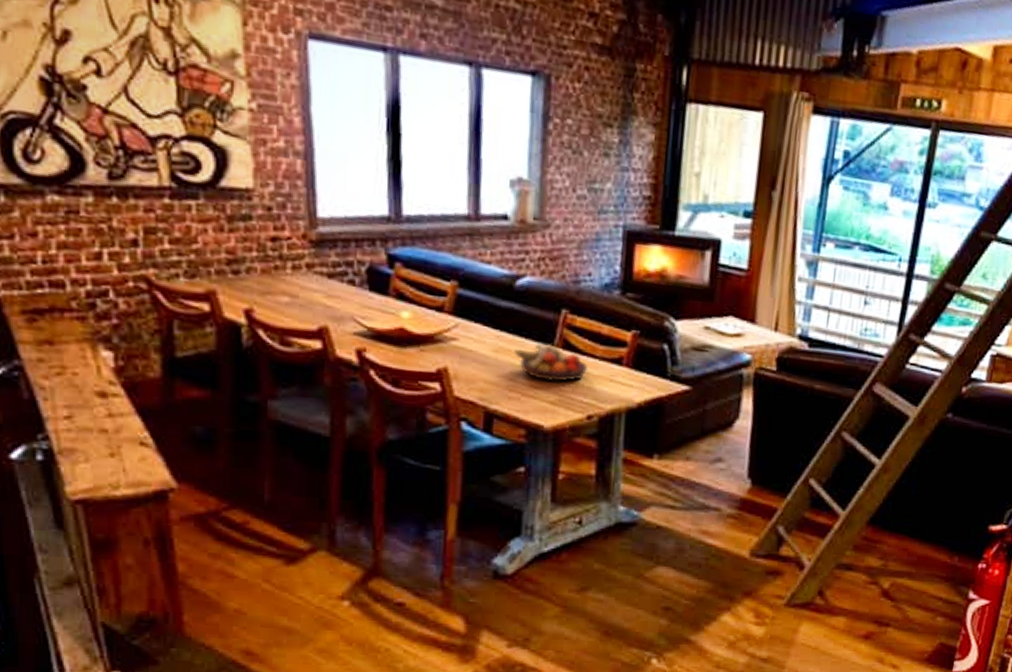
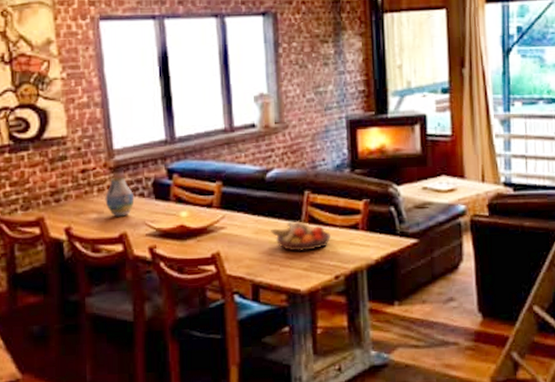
vase: none [301,254,342,306] -> present [105,177,135,217]

